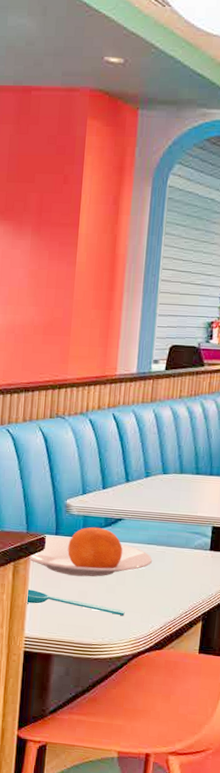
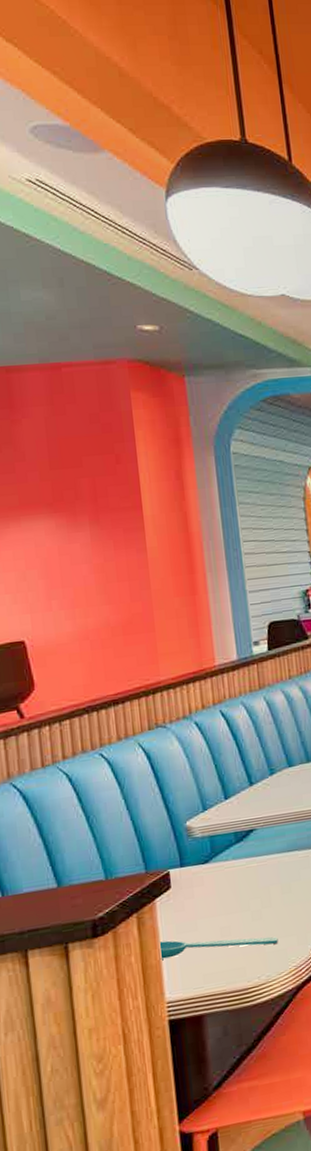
plate: present [28,527,153,577] -> none [154,845,298,913]

